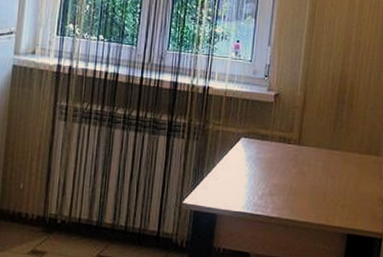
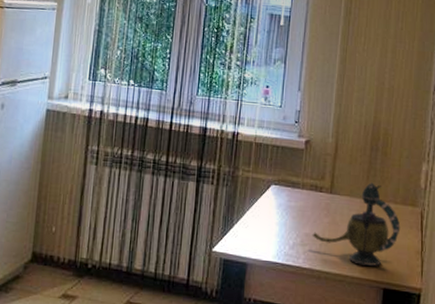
teapot: none [280,133,365,213] -> present [312,182,401,266]

